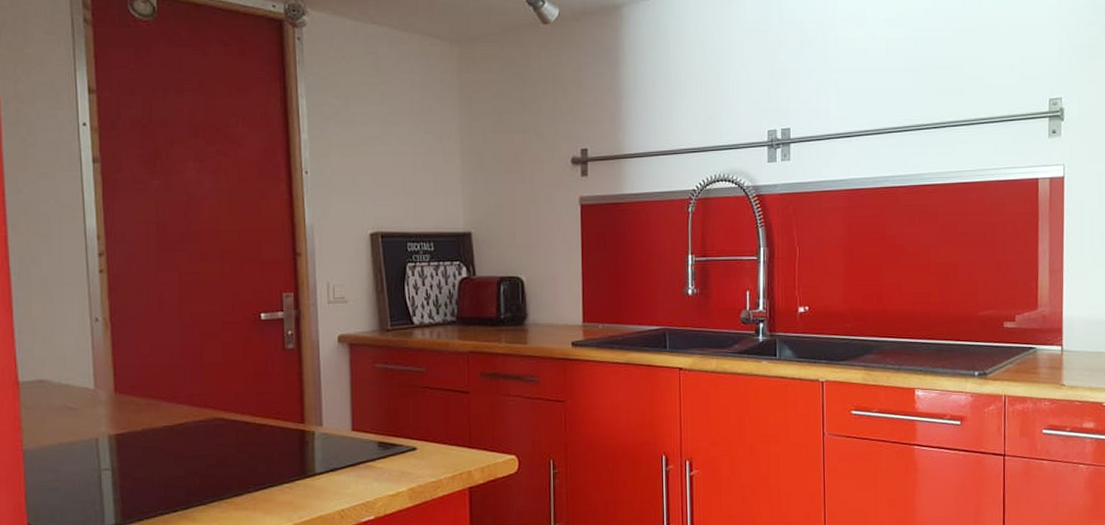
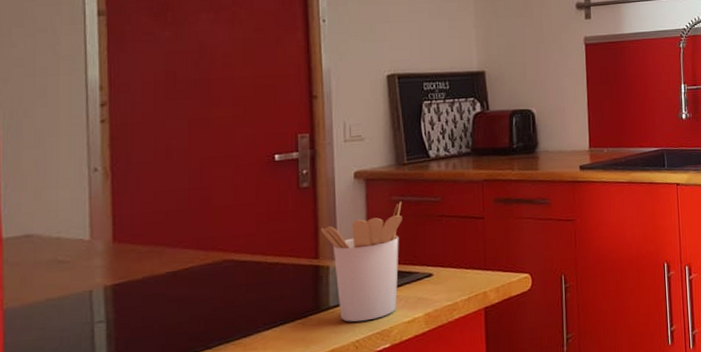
utensil holder: none [305,369,386,491] -> present [320,201,402,322]

